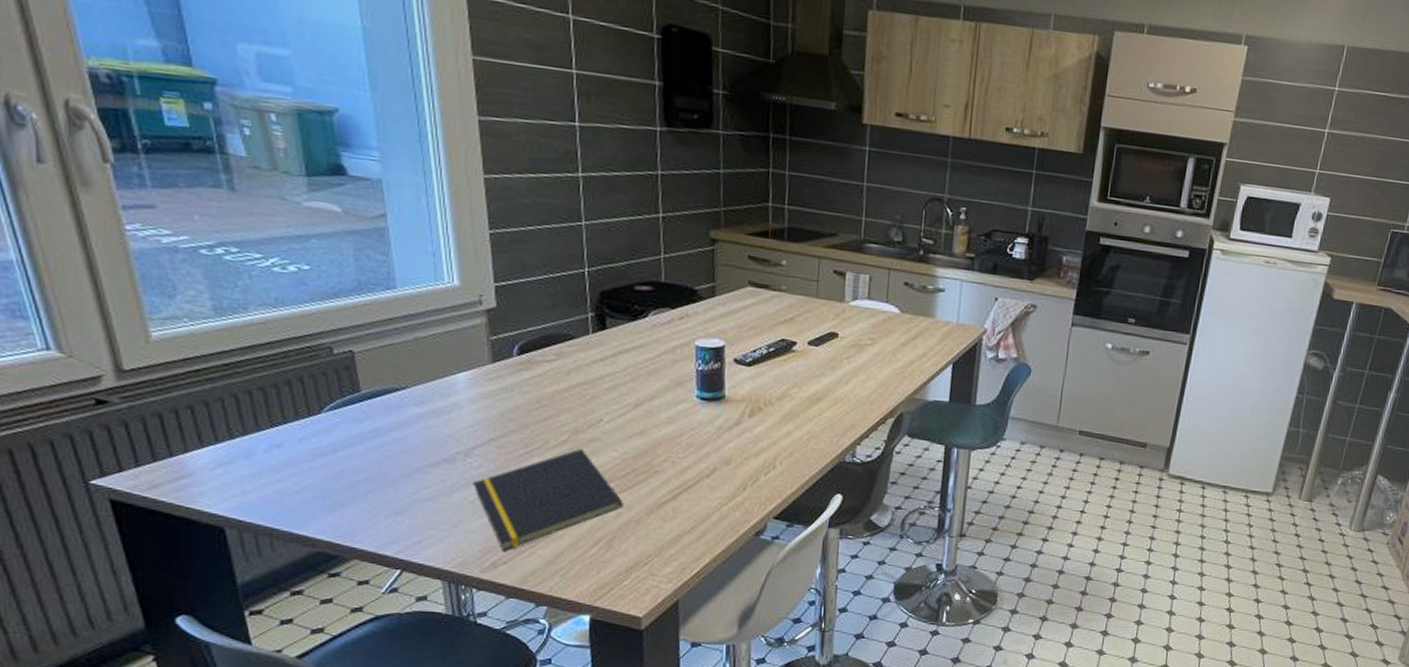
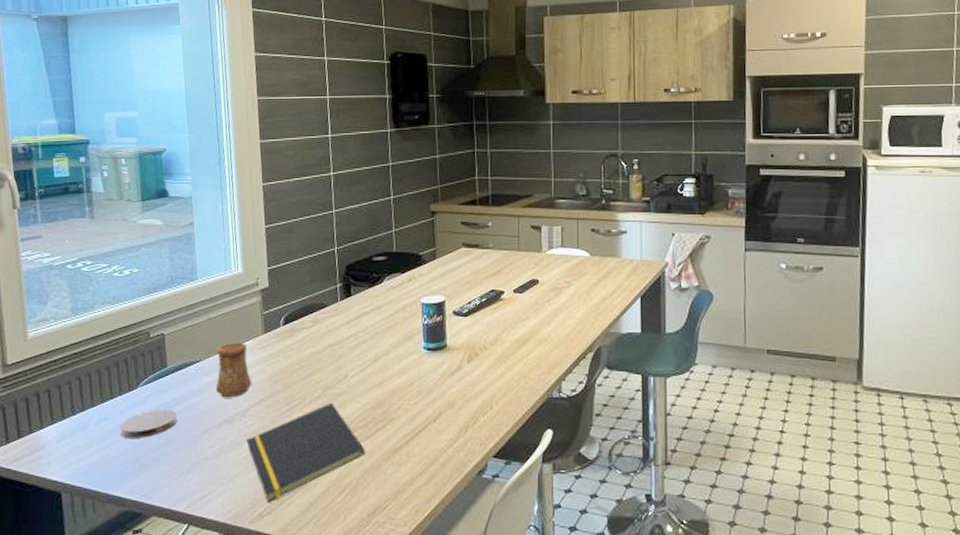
coaster: none [300,440,380,473] -> present [120,410,178,439]
cup: none [429,369,478,433] -> present [215,342,252,397]

